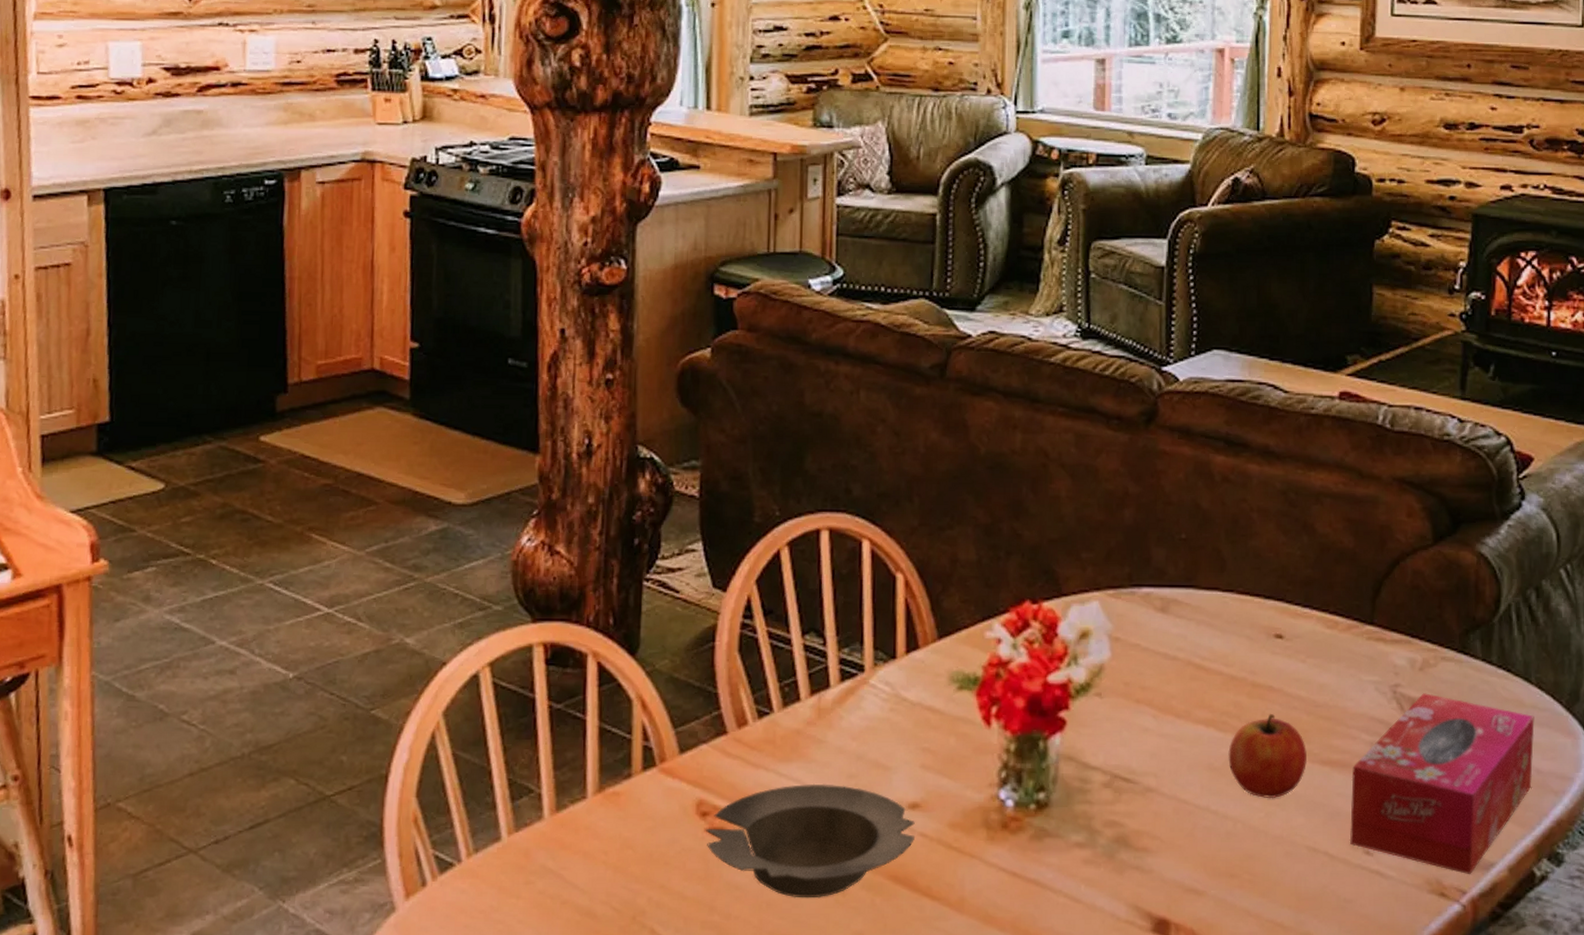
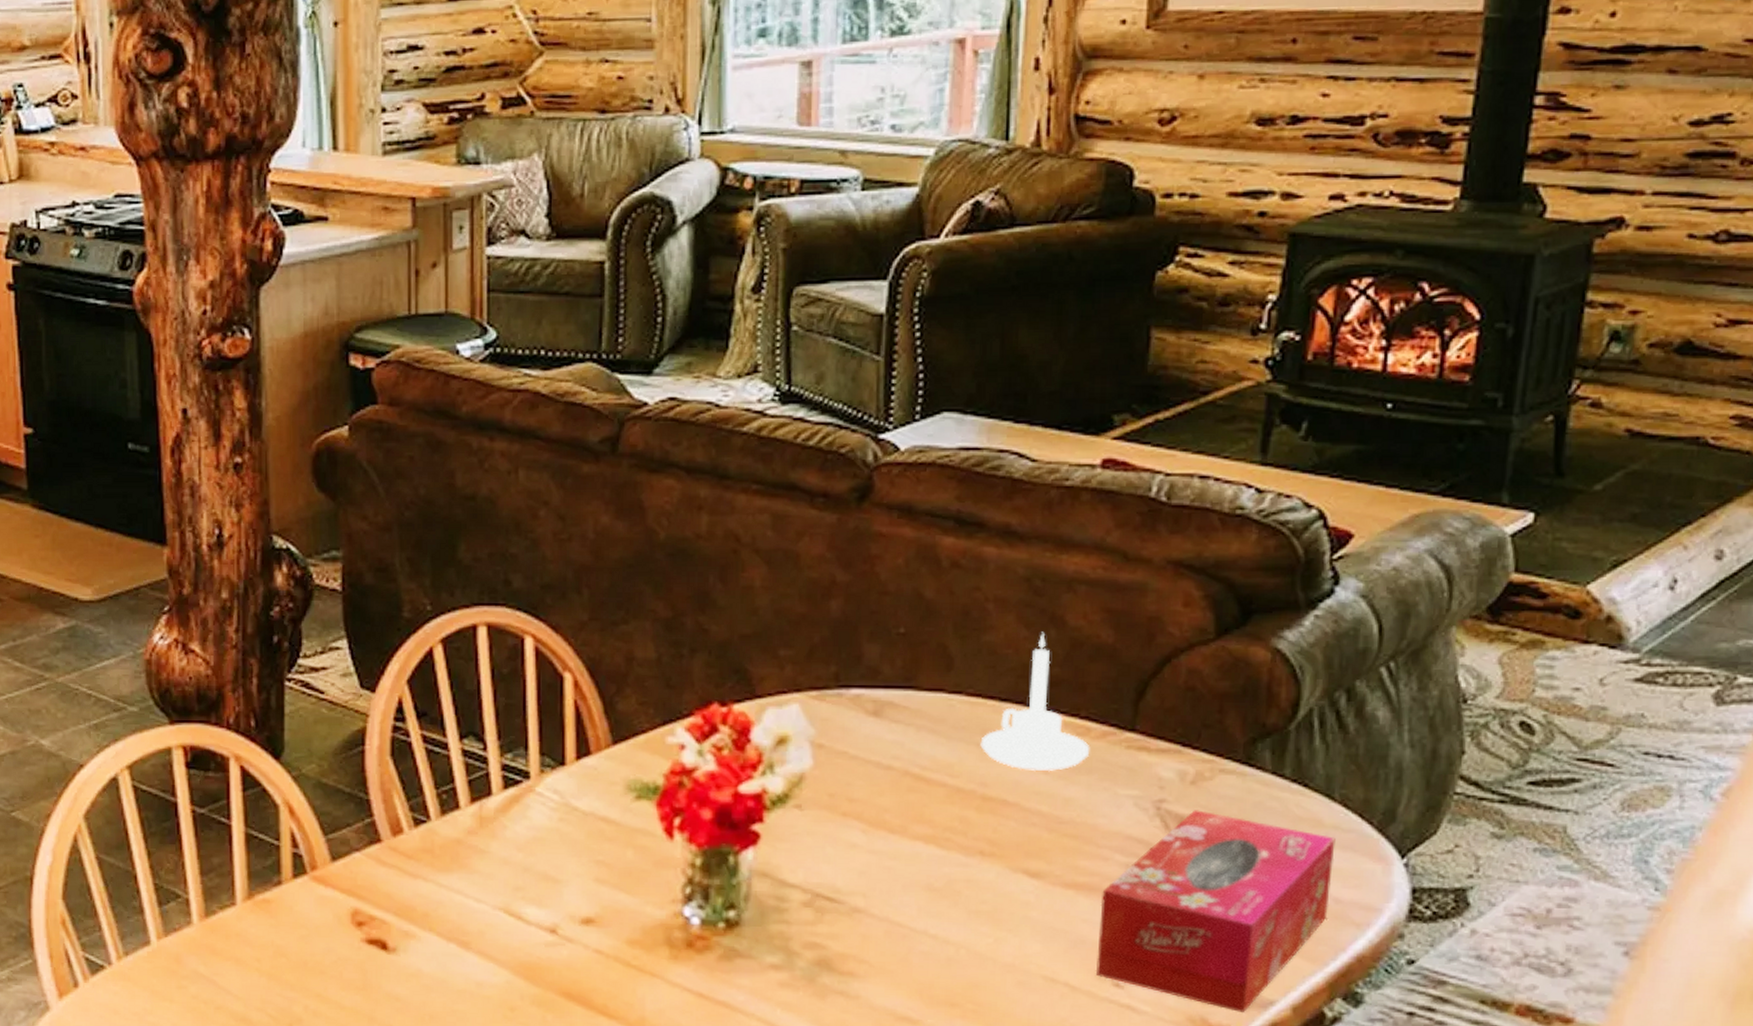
bowl: present [705,783,916,899] -> none [361,895,590,1013]
fruit: present [1228,714,1308,799] -> none [951,831,1047,924]
candle holder: none [1249,538,1339,661] -> present [980,631,1090,772]

